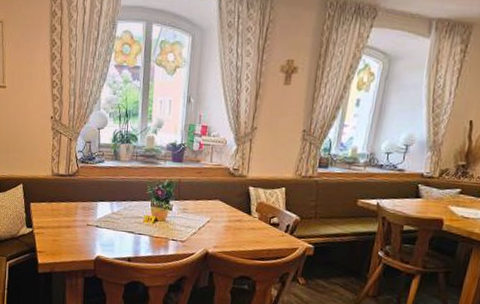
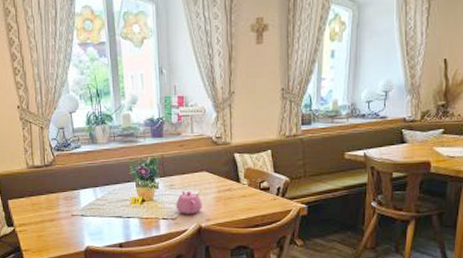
teapot: none [186,216,213,239] -> present [176,190,203,214]

